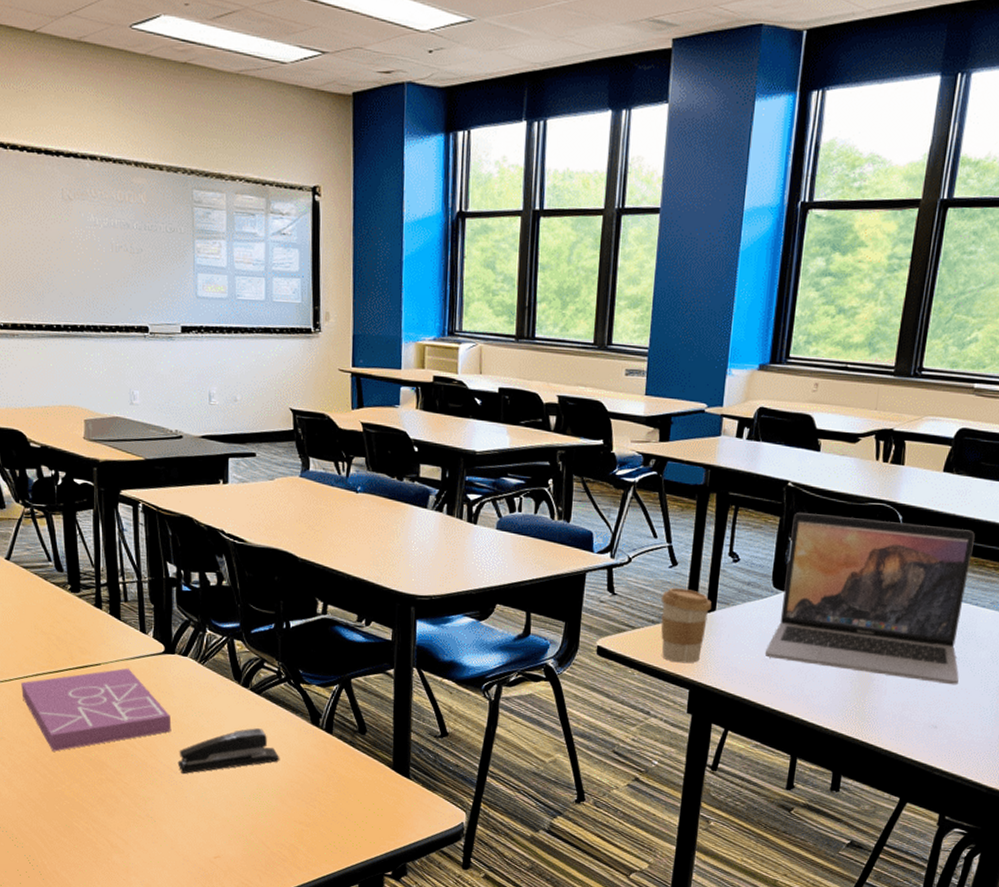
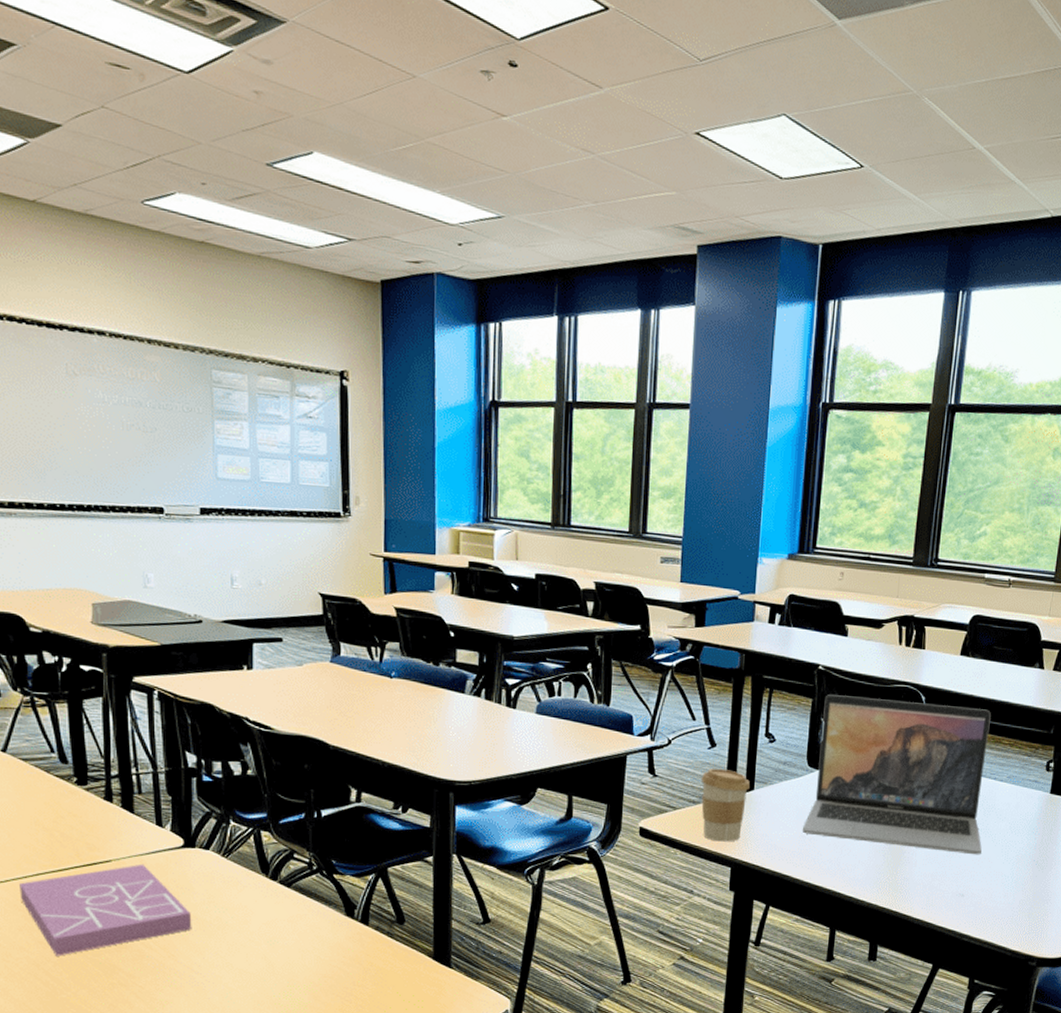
stapler: present [177,728,280,775] -> none [199,922,313,975]

